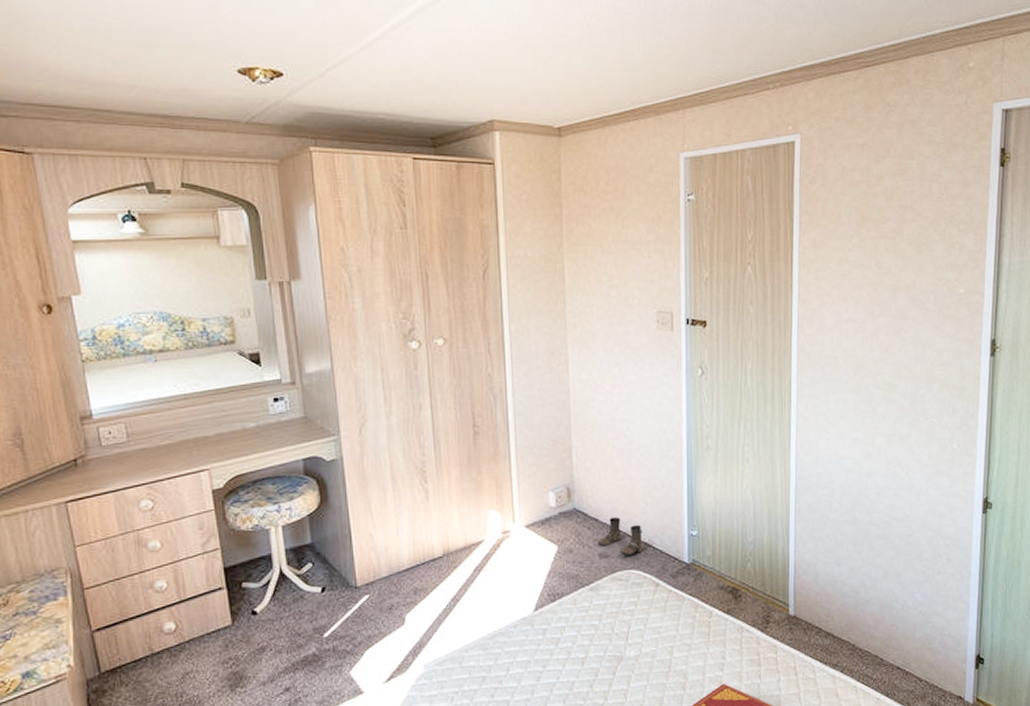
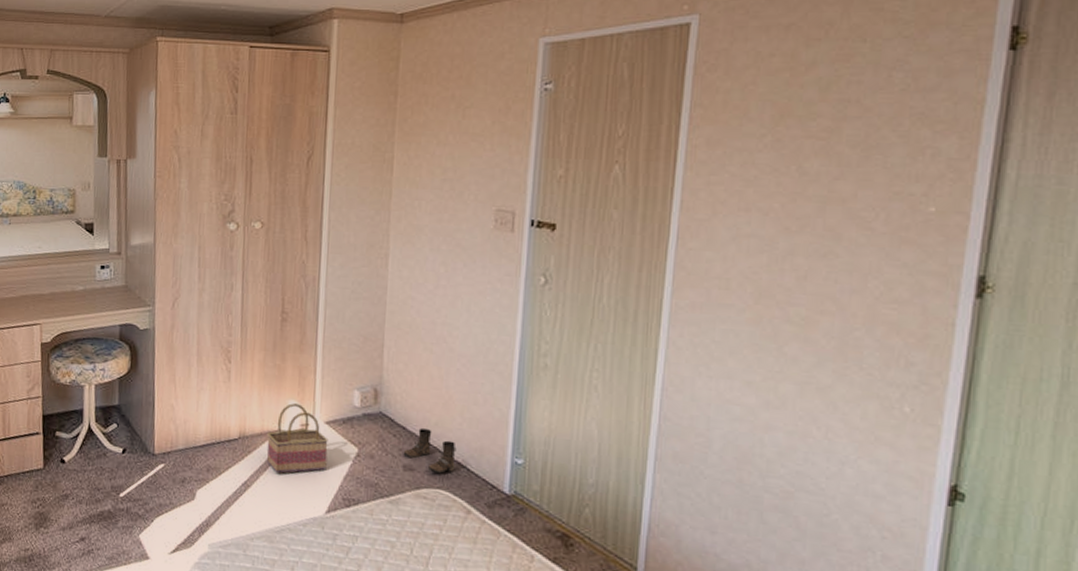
basket: none [470,512,531,583] -> present [266,402,328,474]

